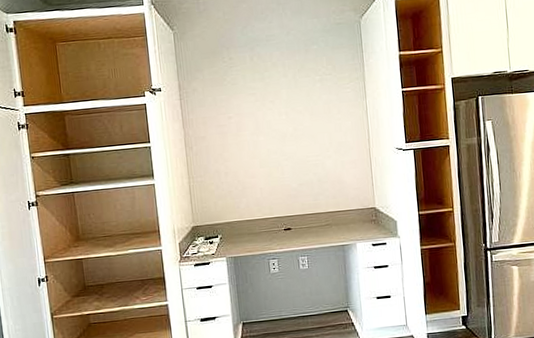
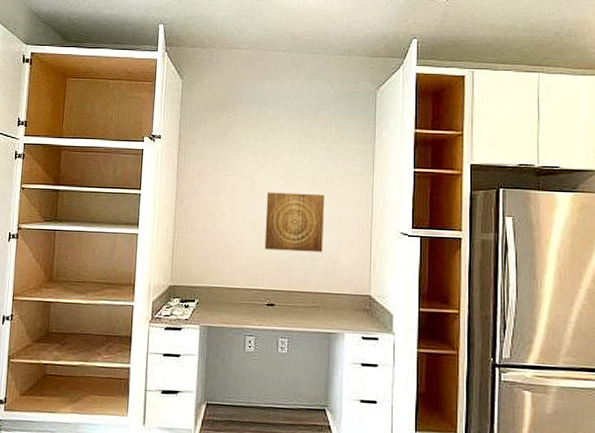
wall art: none [270,123,329,181] -> present [264,192,325,253]

